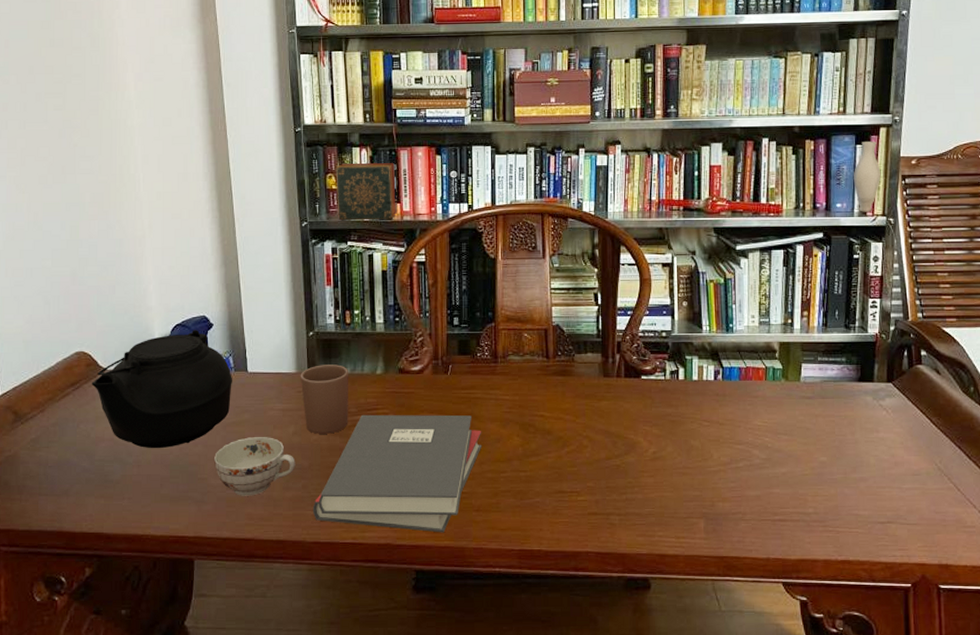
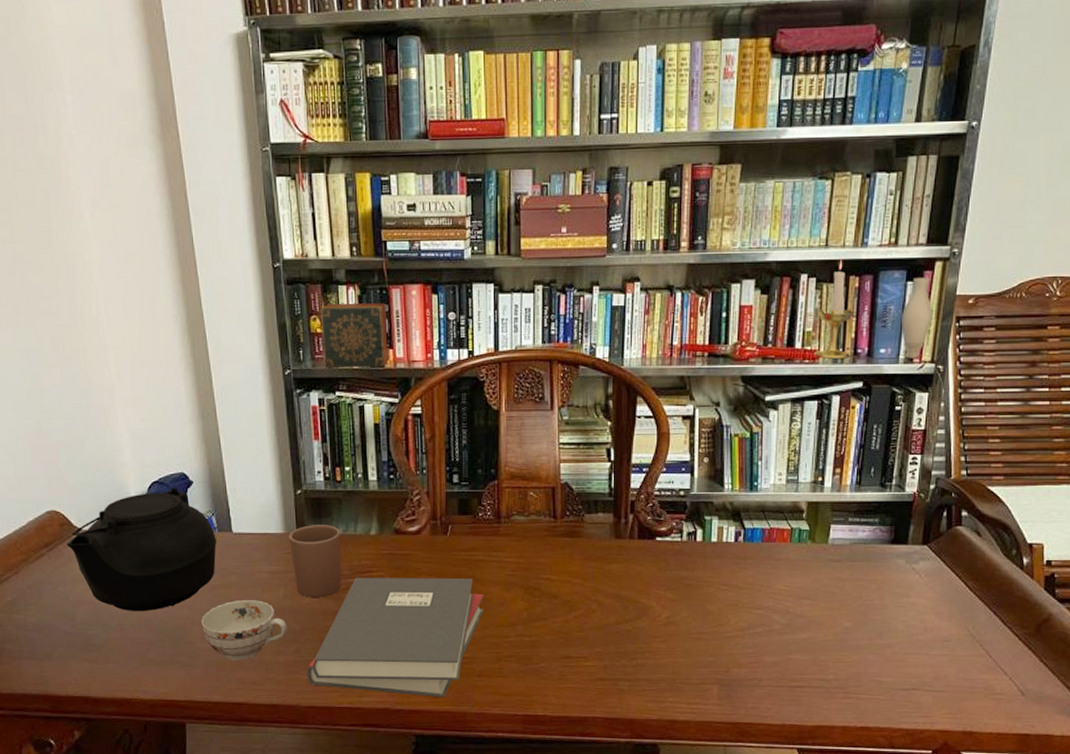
candlestick: none [778,125,812,213] -> present [814,259,855,360]

